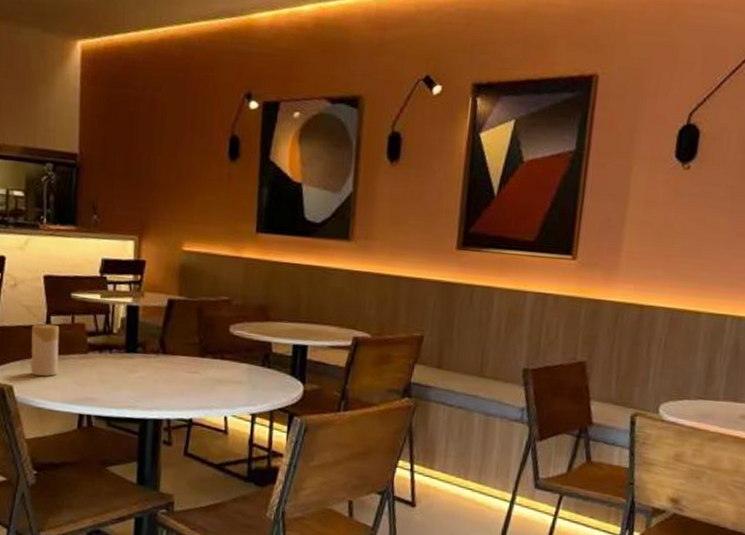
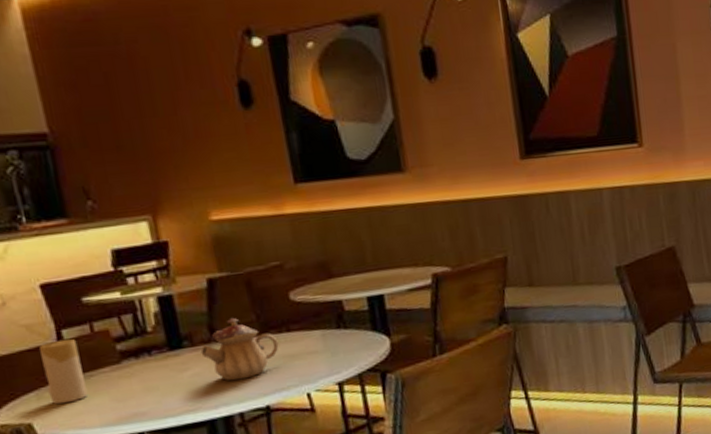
teapot: none [149,336,212,391] -> present [200,317,279,381]

